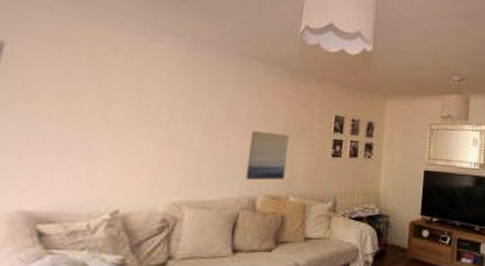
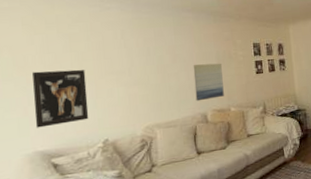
wall art: none [28,104,111,180] -> present [32,69,89,128]

